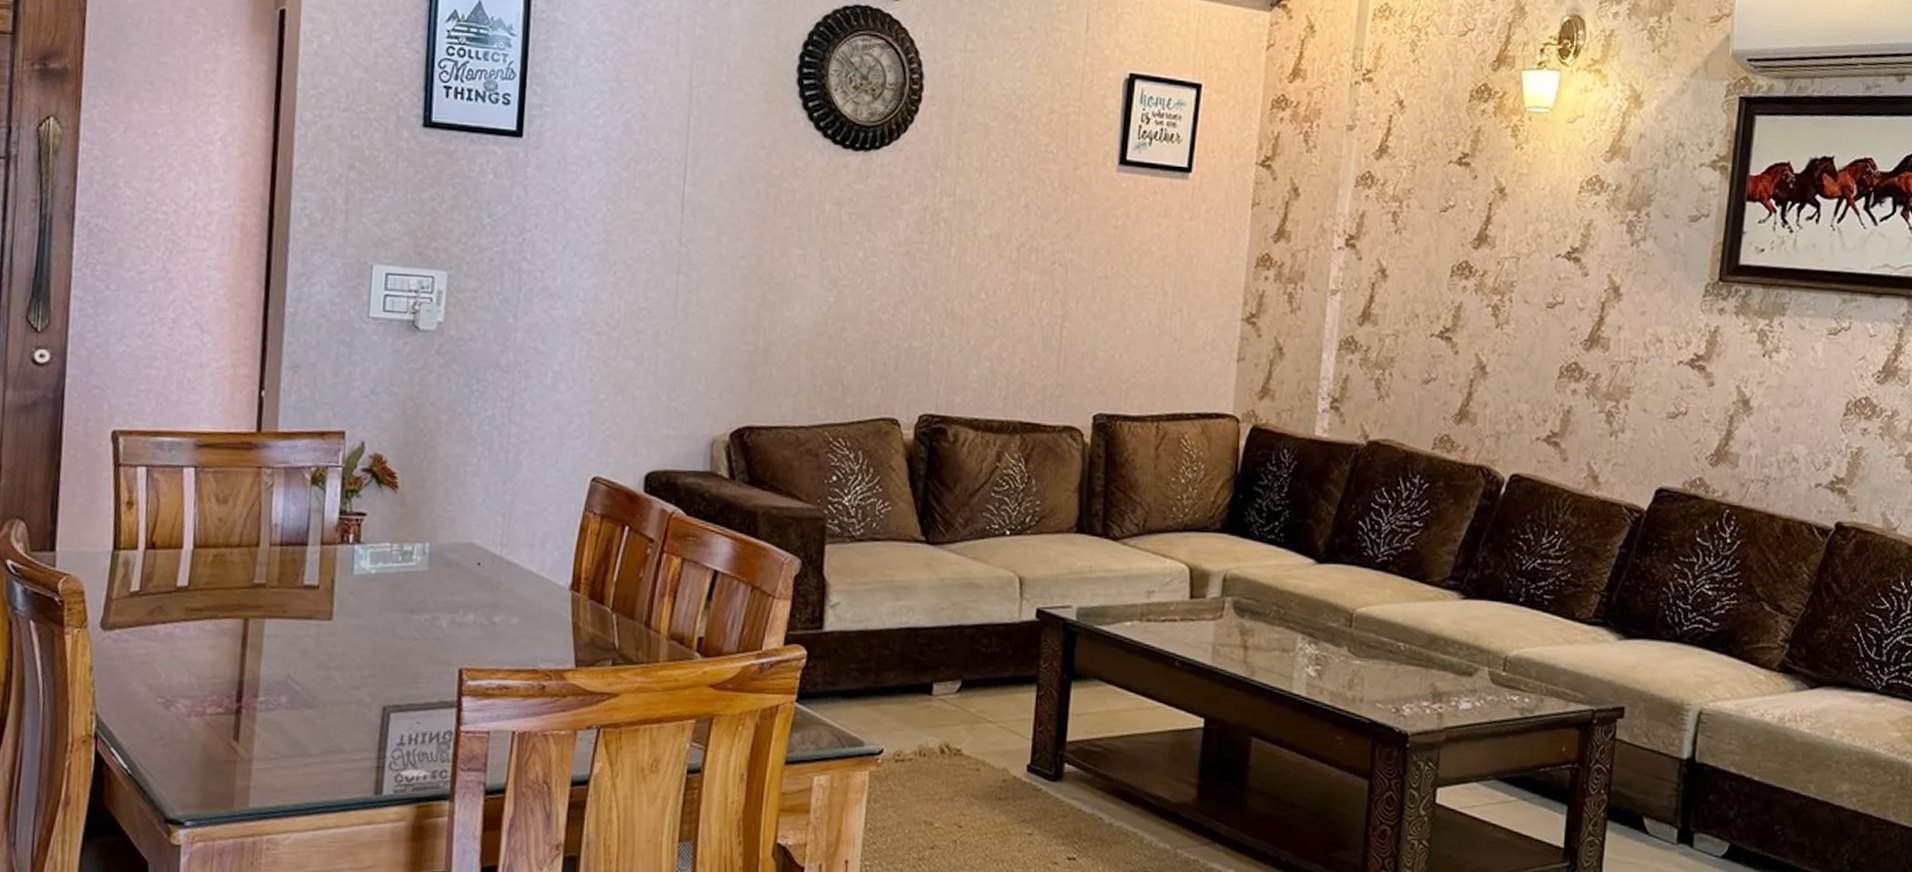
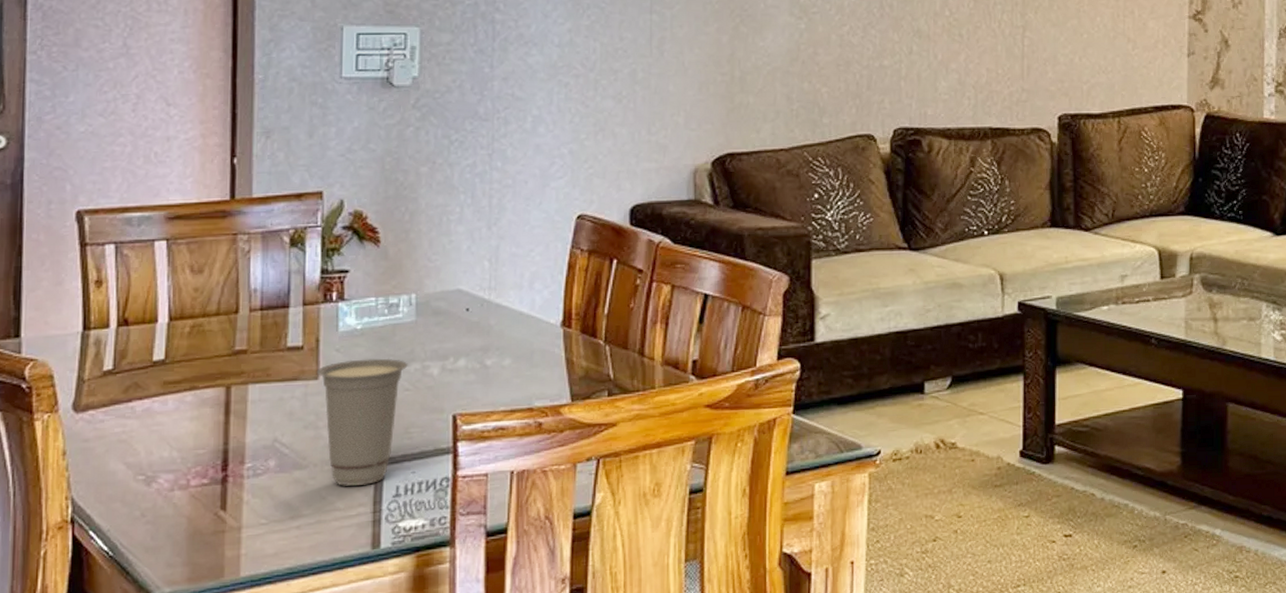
cup: none [330,603,418,730] -> present [316,358,408,486]

